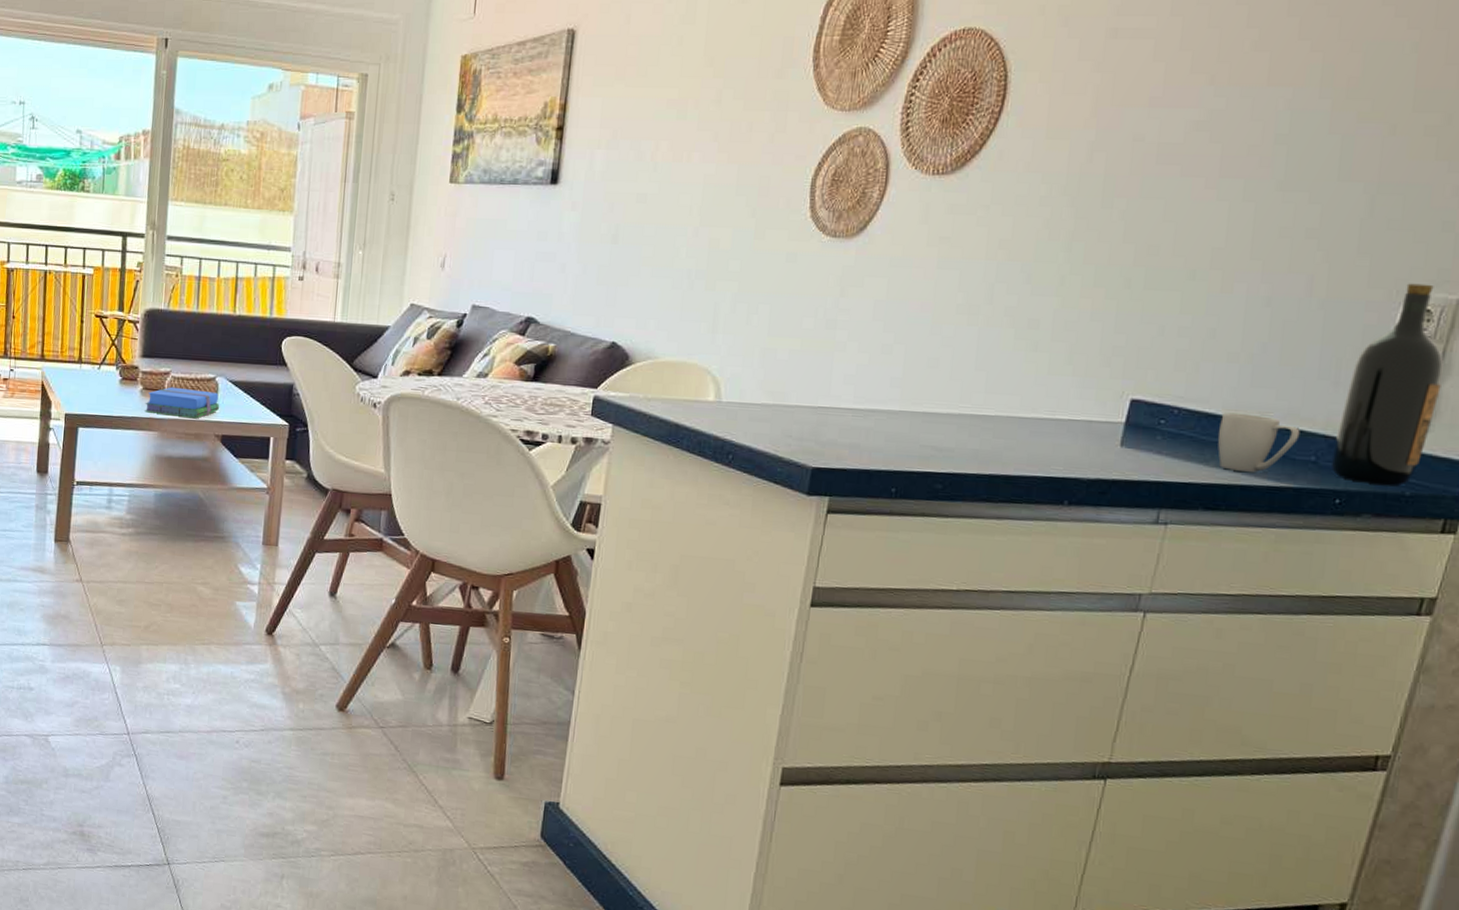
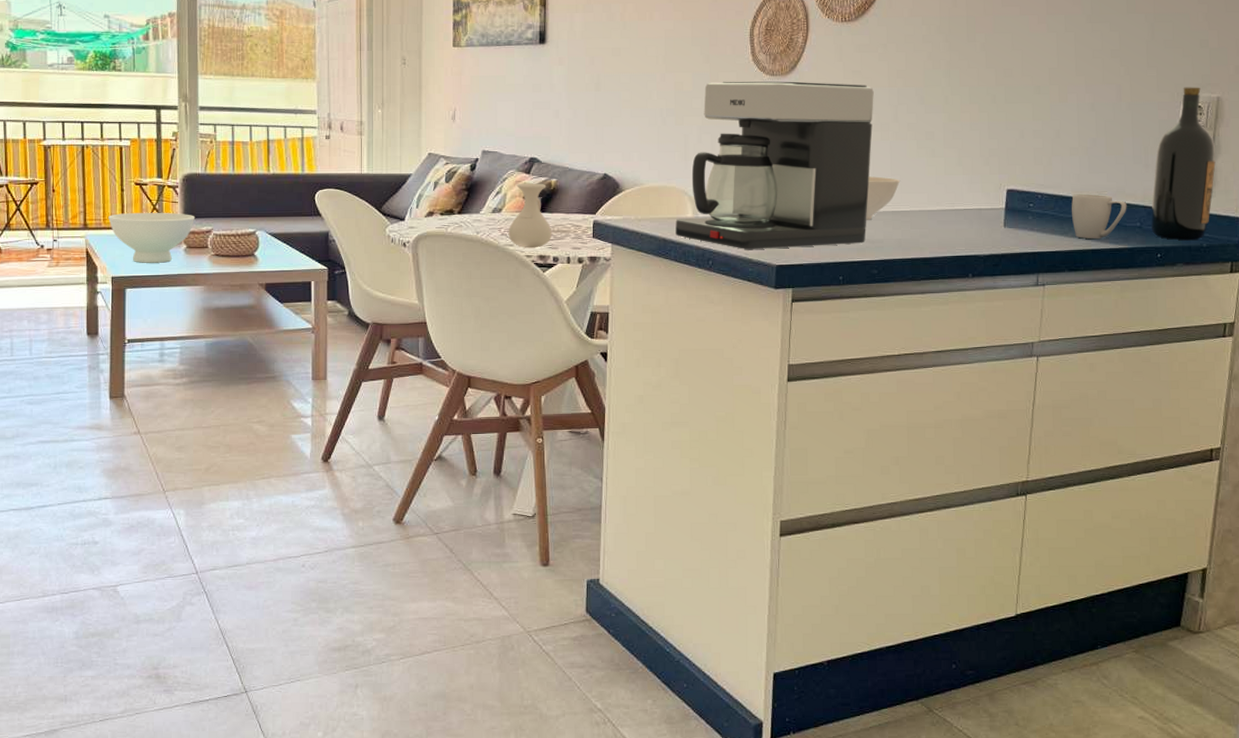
bowl: none [66,346,155,403] -> present [108,212,196,263]
books: present [144,387,220,419] -> none [190,243,262,271]
vase: none [492,345,544,422] -> present [508,183,553,249]
coffee maker: none [691,240,965,451] -> present [675,81,874,250]
bowl: none [935,369,987,423] -> present [866,176,901,220]

